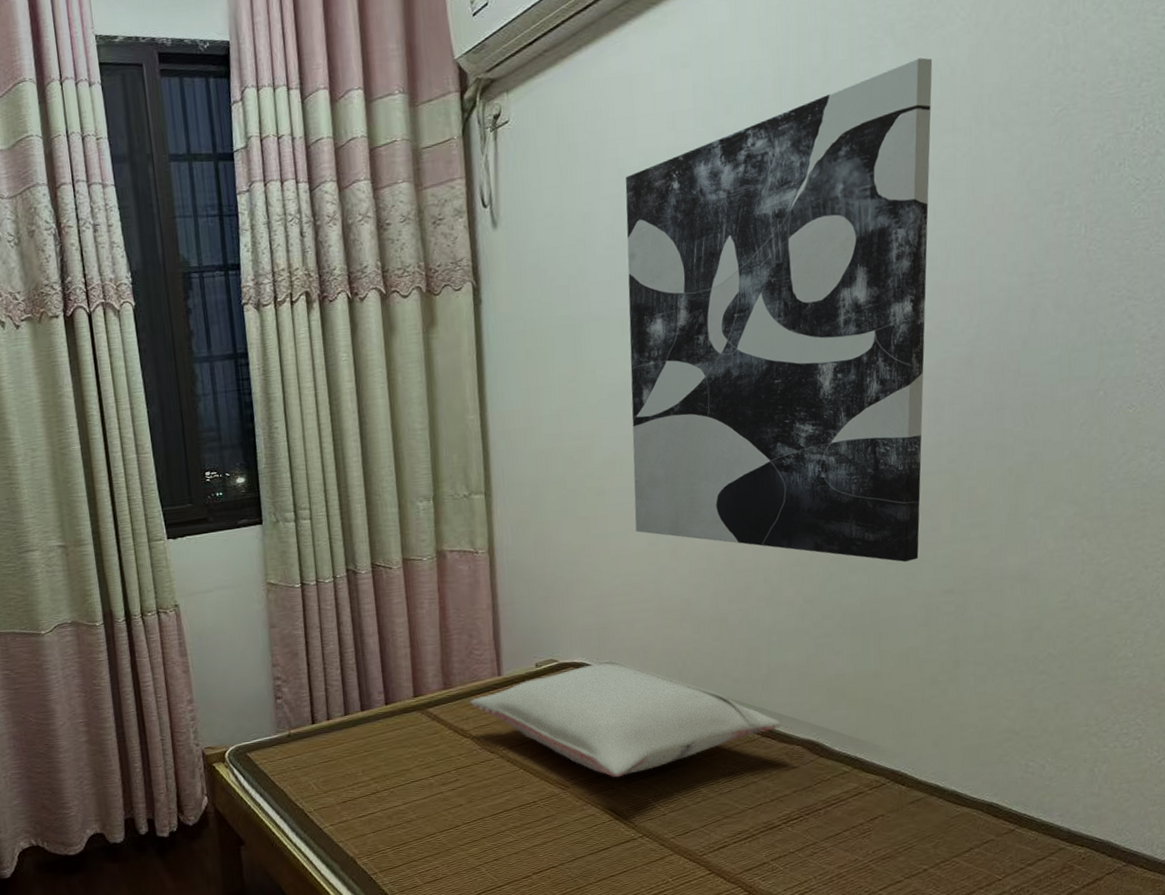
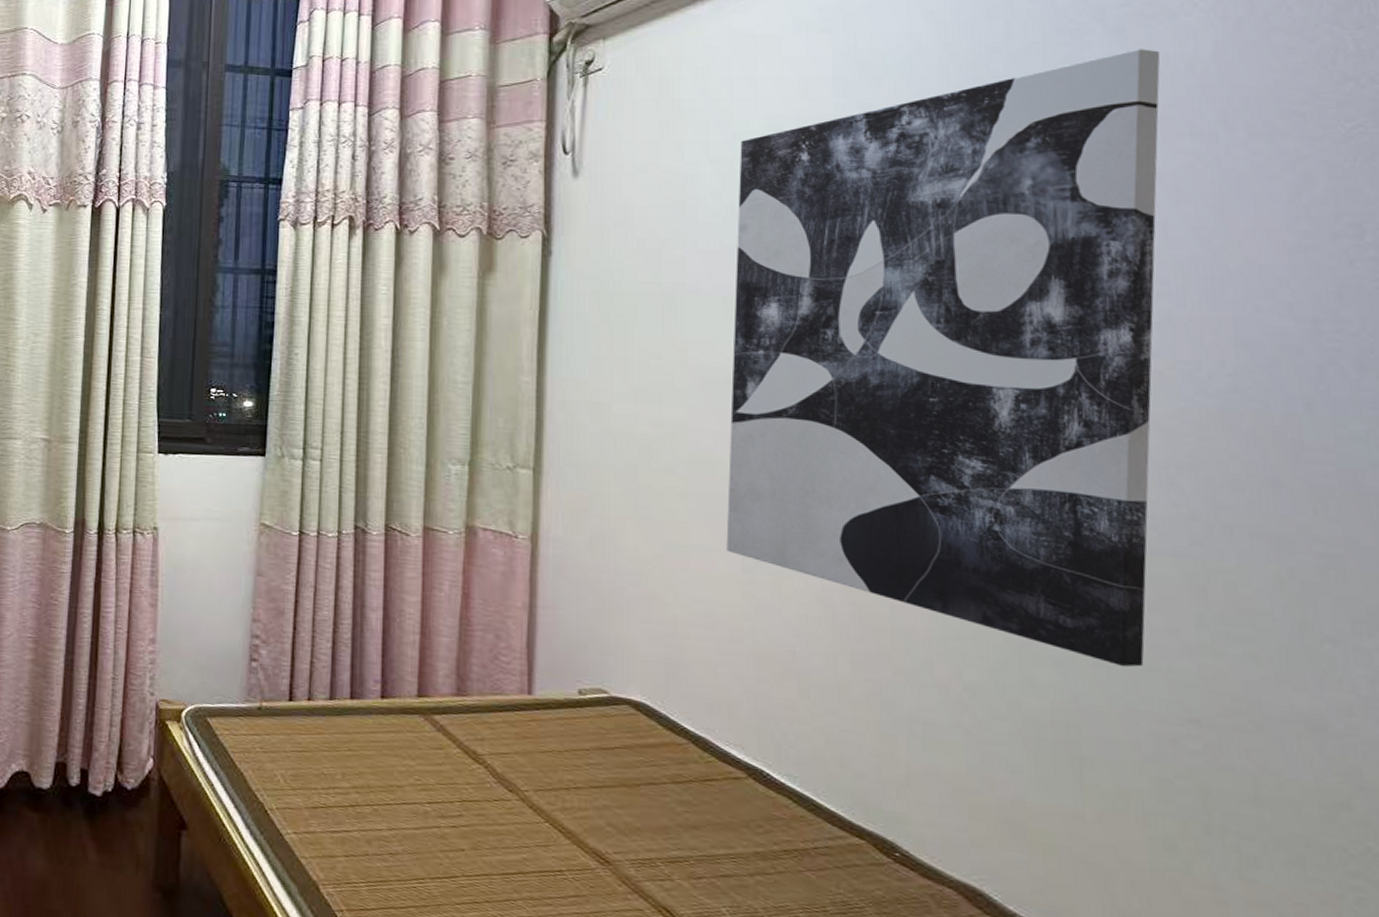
pillow: present [469,660,781,778] -> none [487,706,925,868]

